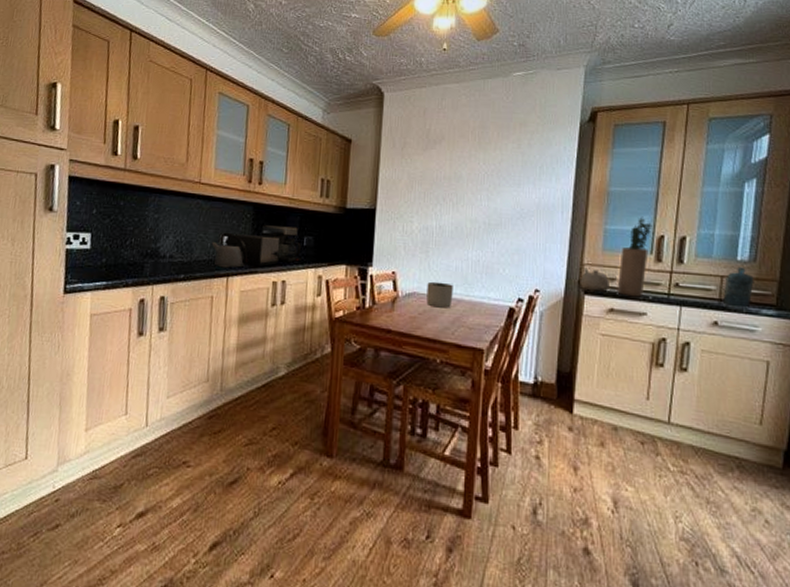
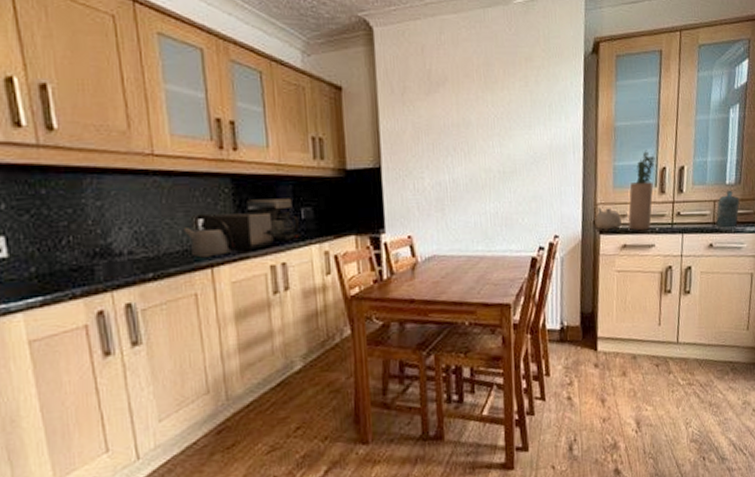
planter: present [426,281,453,308] -> none [447,240,475,269]

